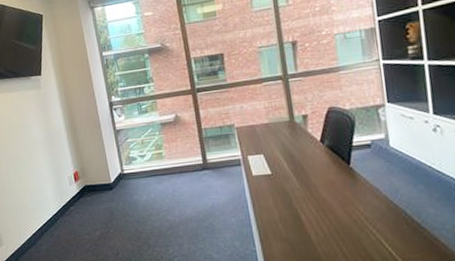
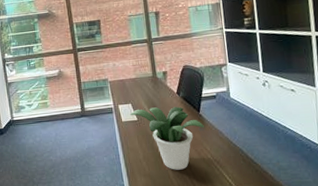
potted plant: none [261,158,357,235] -> present [129,106,205,170]

